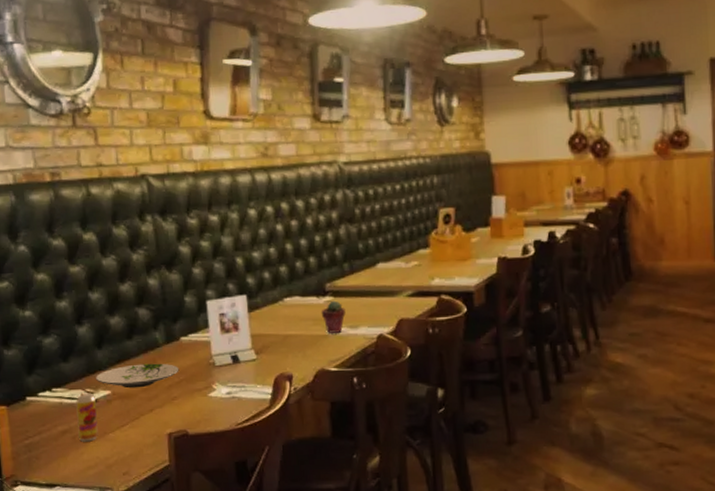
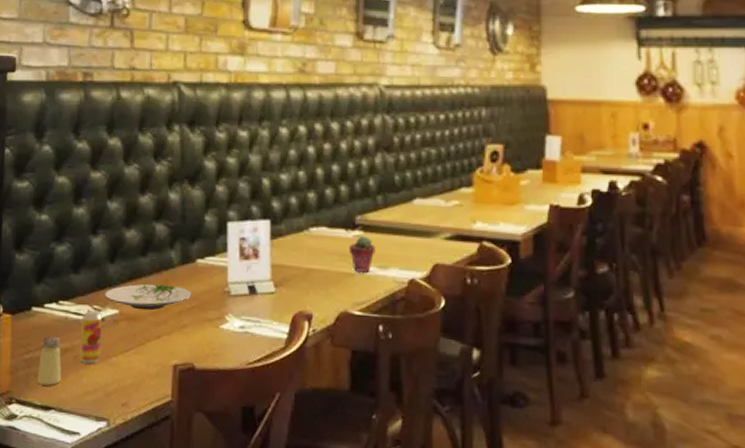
saltshaker: none [39,420,62,466] -> present [37,335,61,386]

